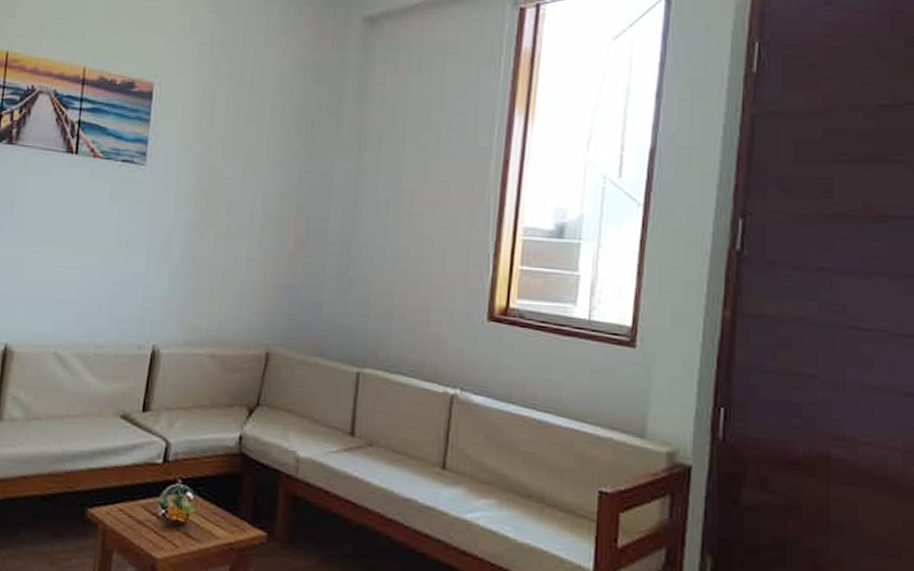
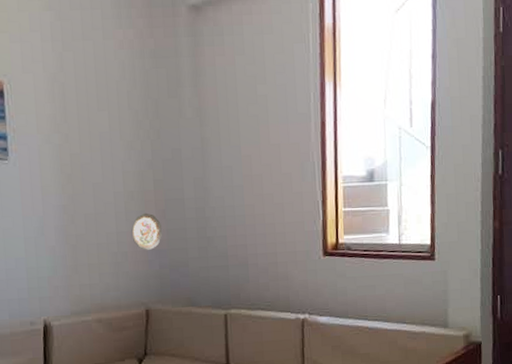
decorative plate: none [263,240,299,284] -> present [131,213,163,250]

